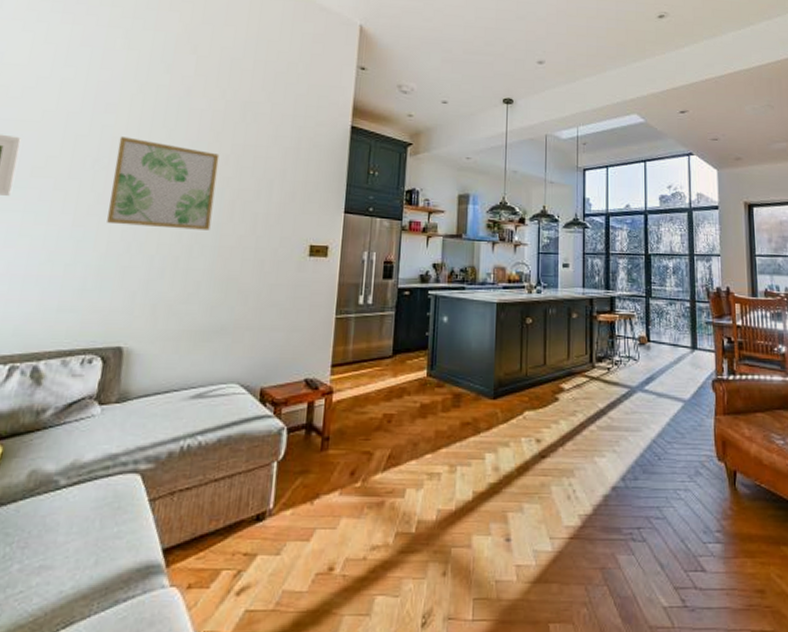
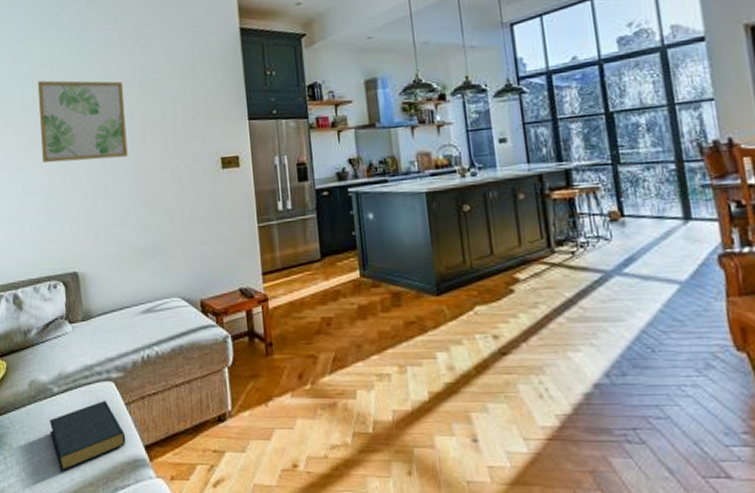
hardback book: none [42,496,142,583] -> present [49,400,126,472]

